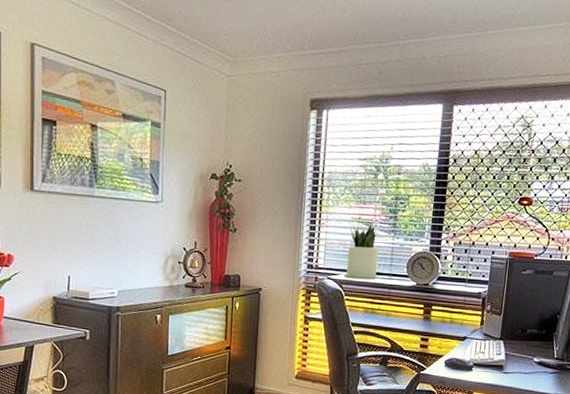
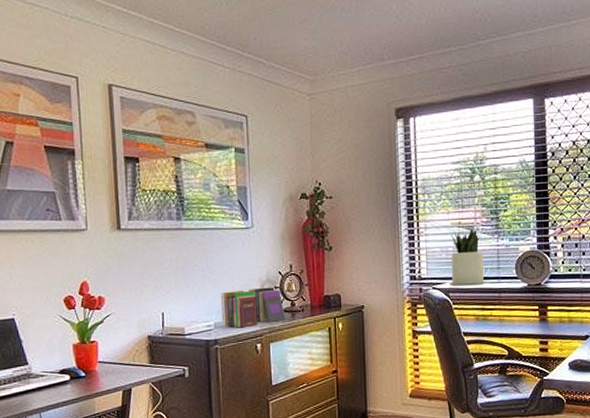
books: none [125,262,160,298] -> present [220,290,258,328]
books: none [153,261,186,296] -> present [249,287,285,323]

